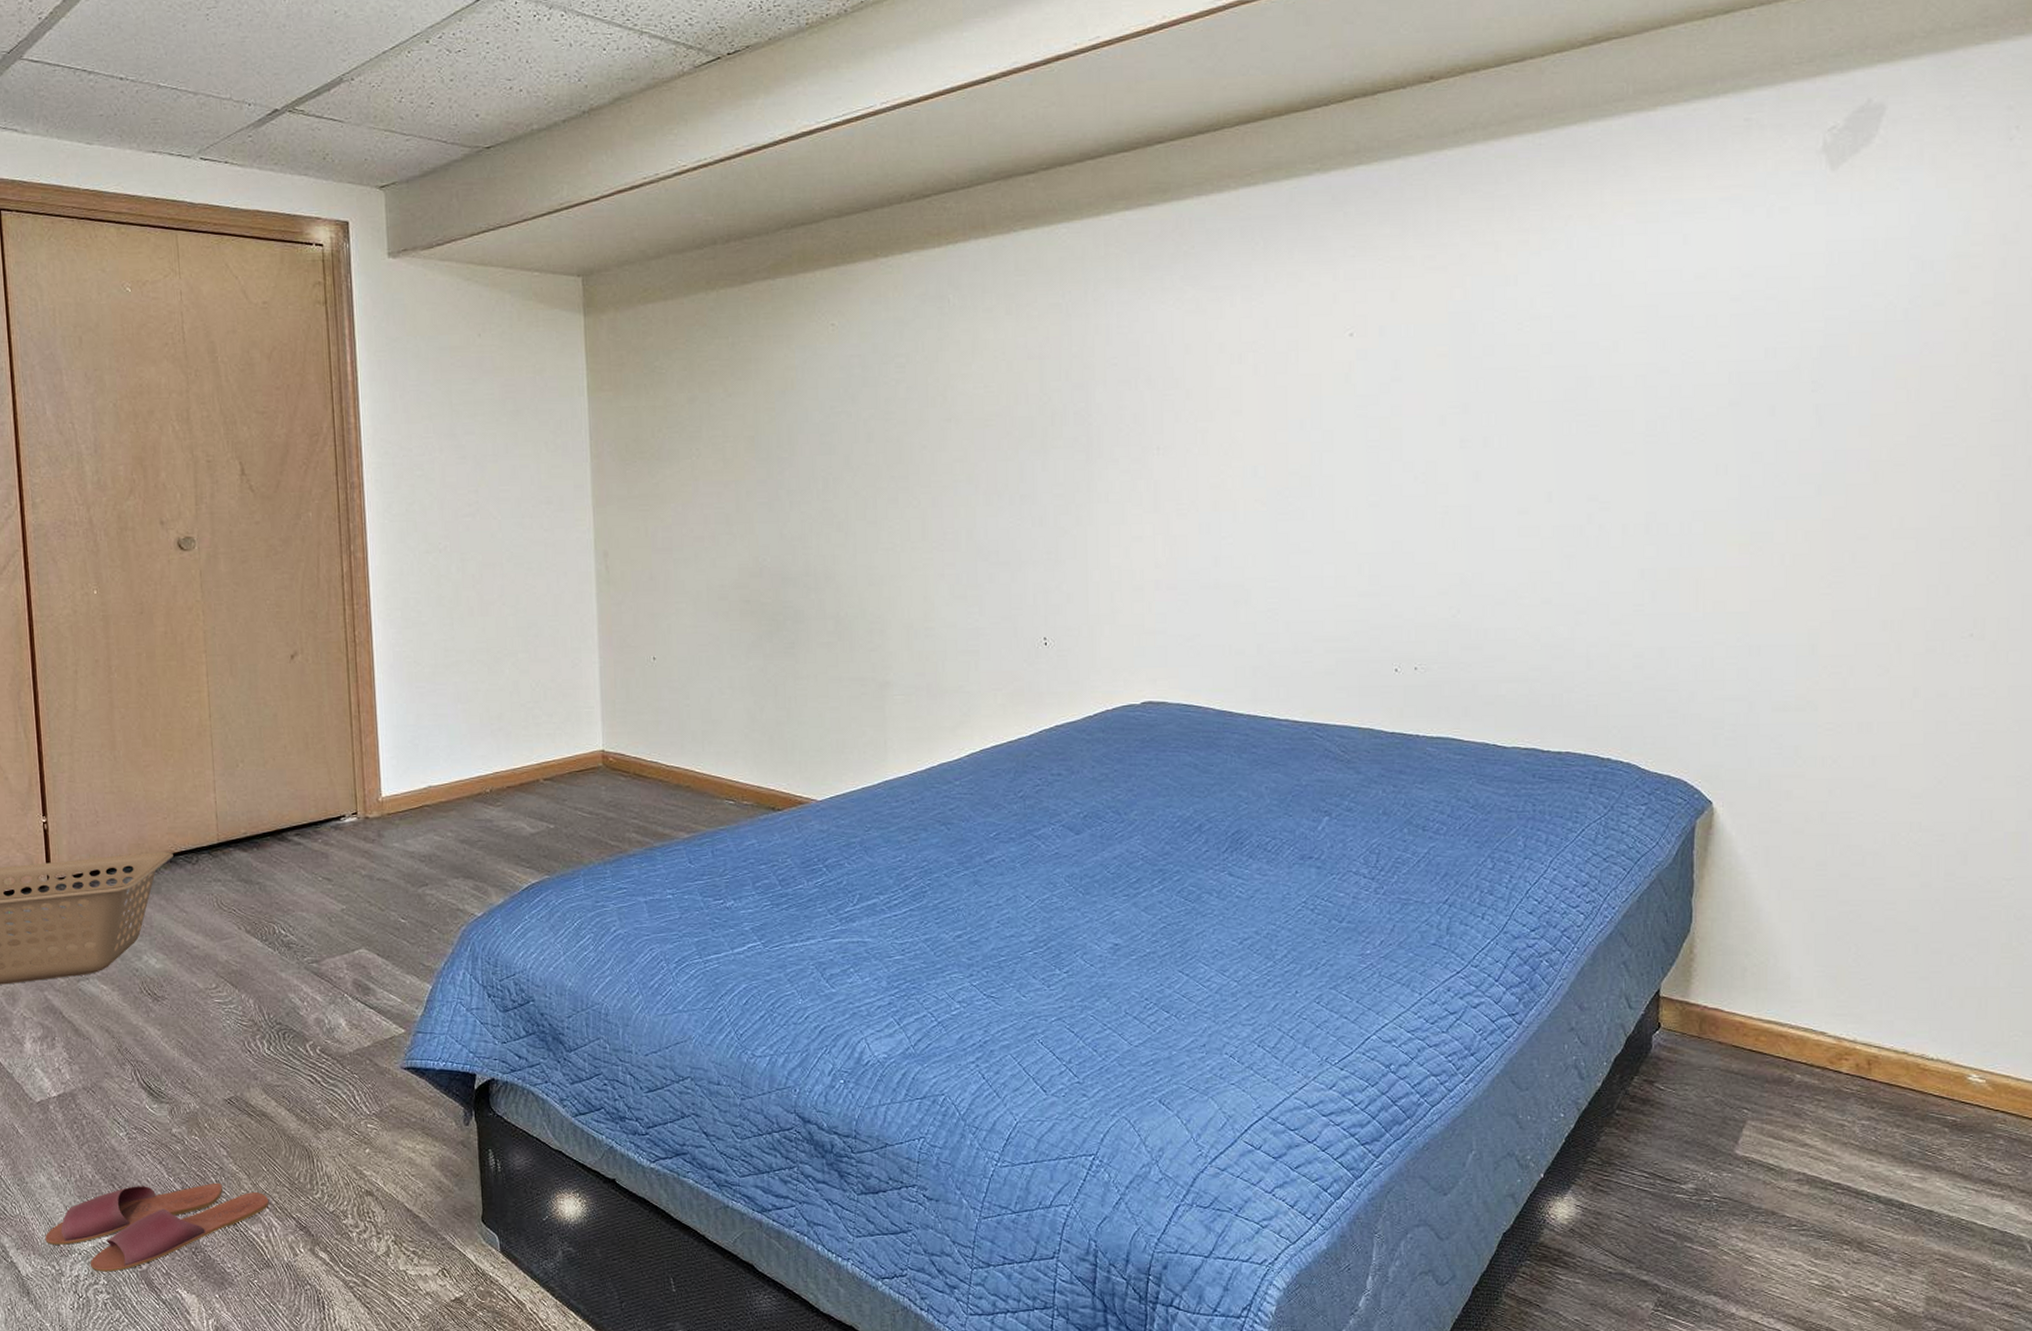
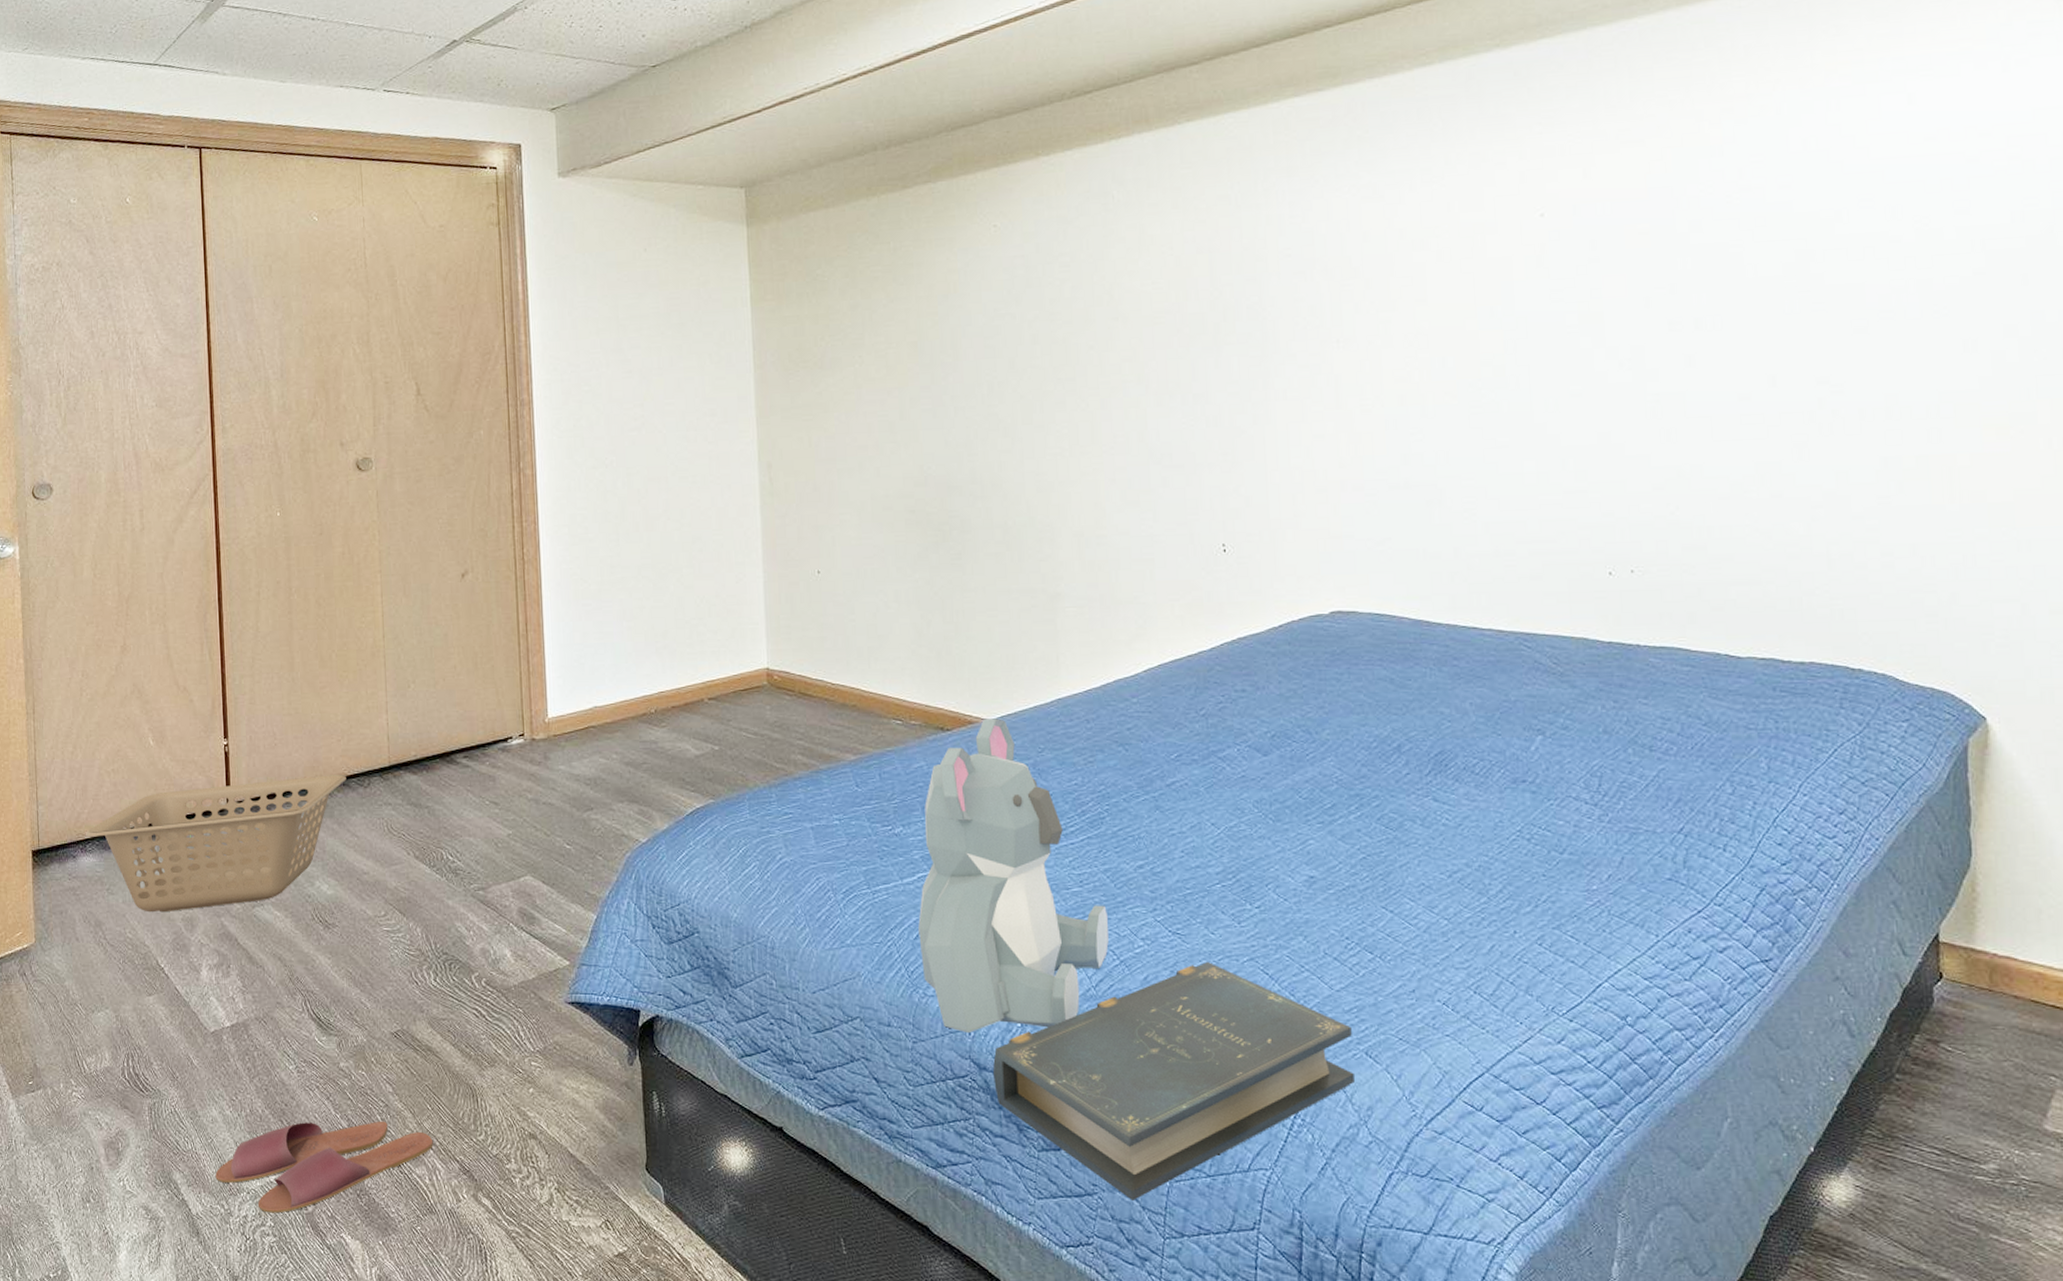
stuffed animal: none [748,799,928,1089] -> present [918,718,1109,1033]
book: none [817,1021,1148,1236] -> present [993,961,1355,1201]

